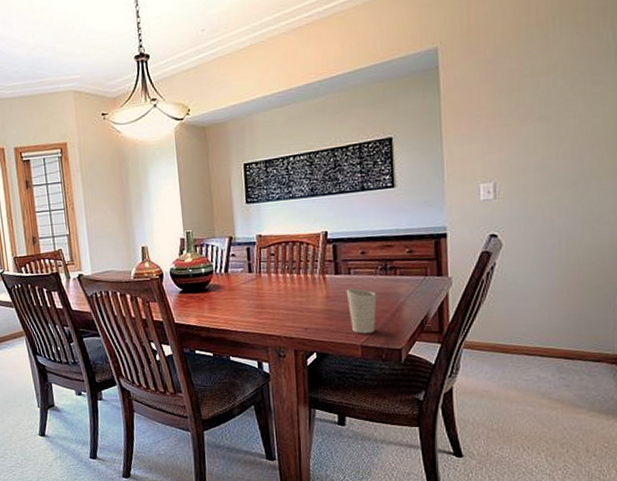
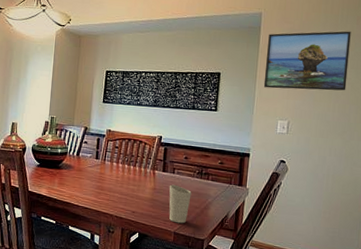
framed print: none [451,45,572,145] -> present [263,31,351,91]

